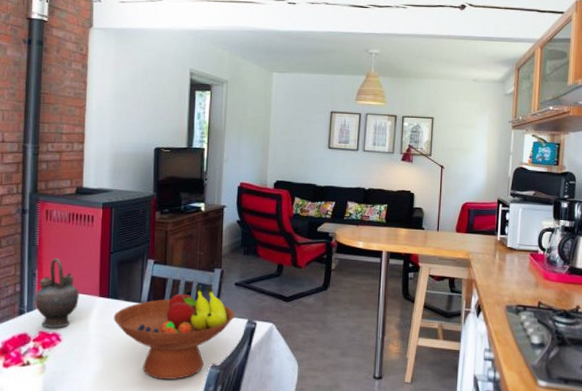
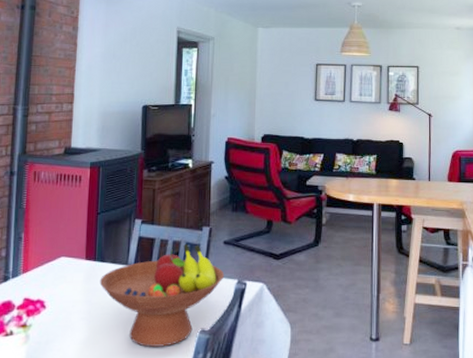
teapot: present [35,258,79,328] -> none [20,221,65,294]

